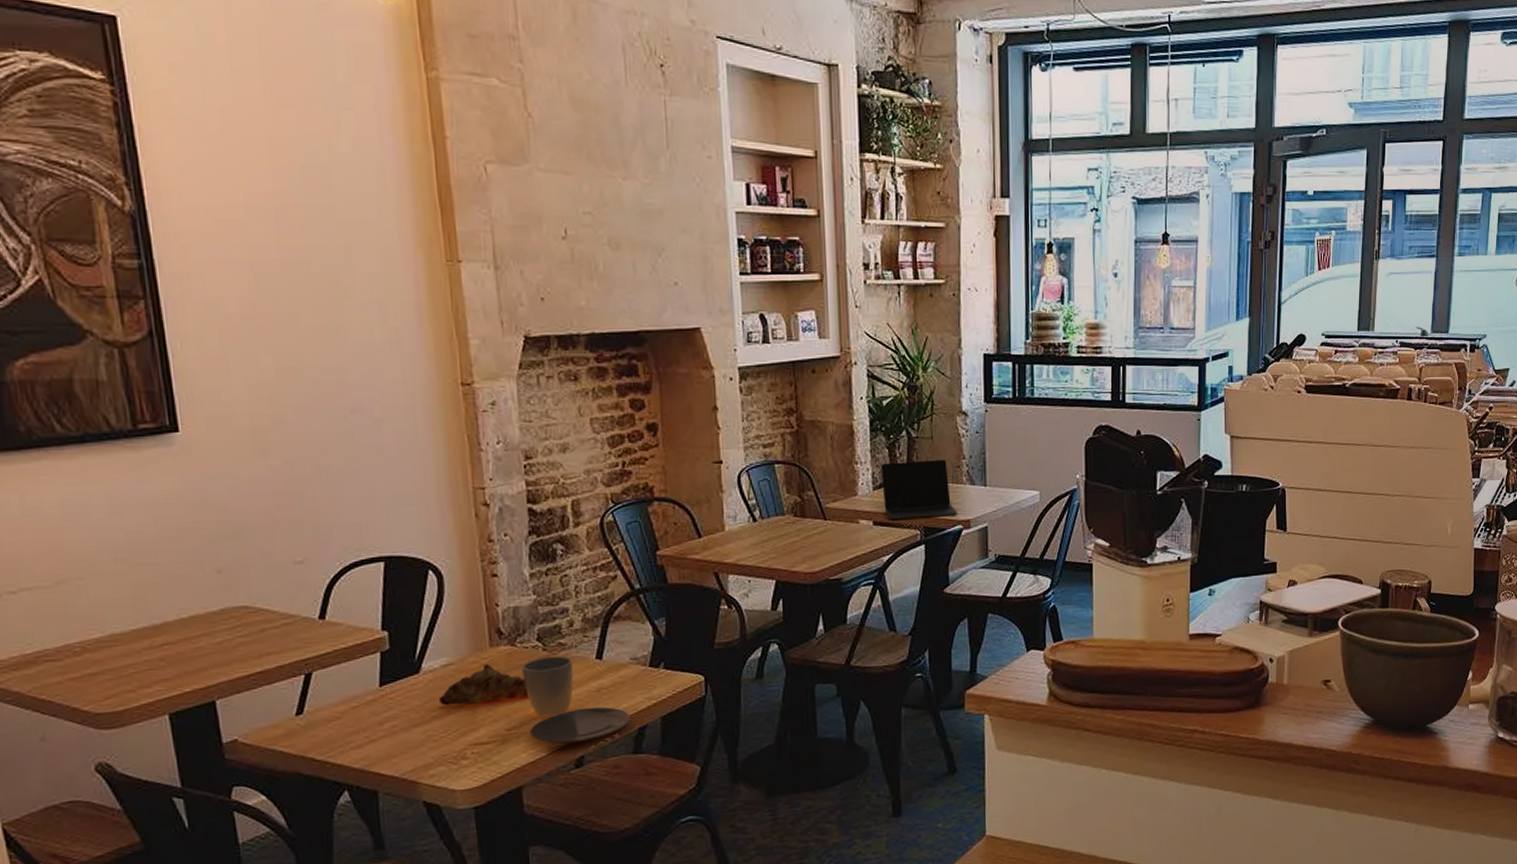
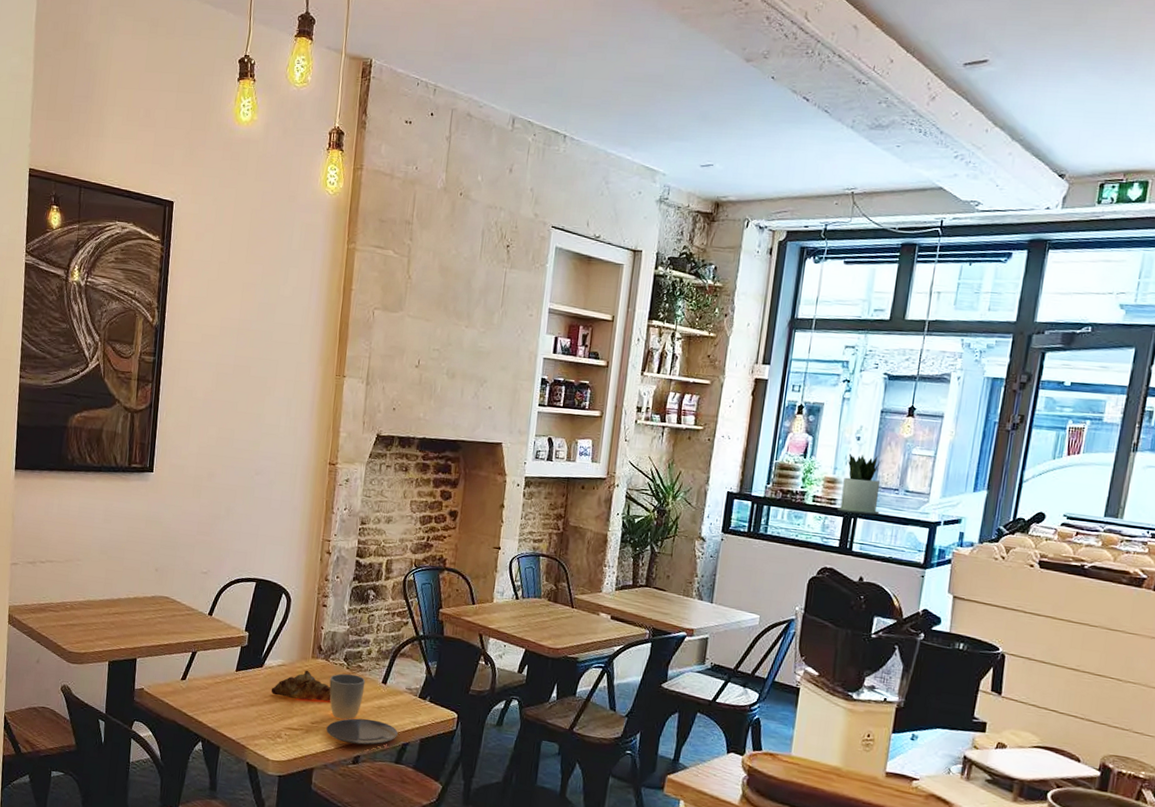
laptop: present [881,459,957,521] -> none [622,569,683,623]
planter: none [1103,292,1148,362] -> present [836,453,882,516]

